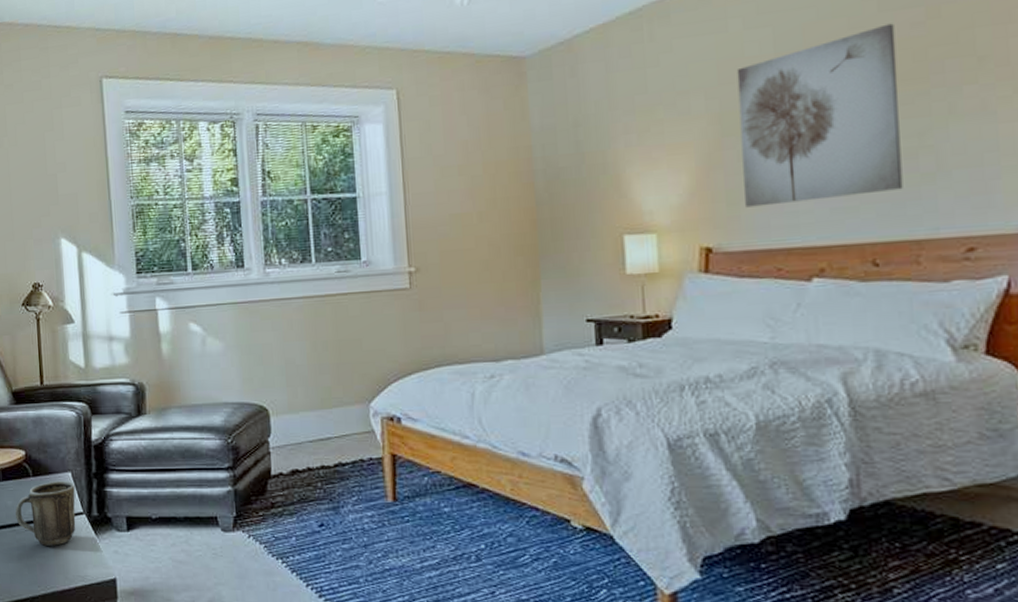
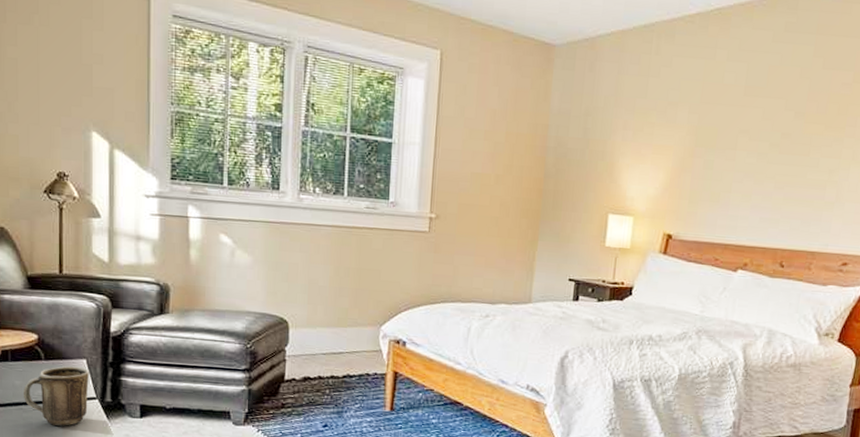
wall art: present [736,23,903,208] -> none [702,79,831,212]

